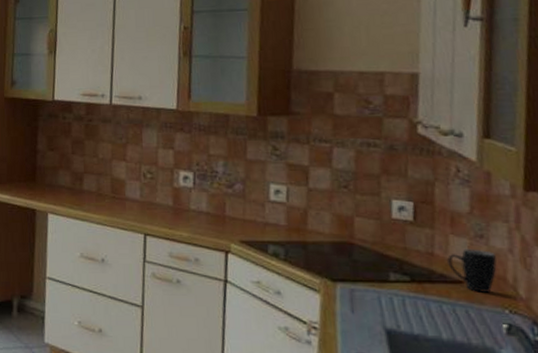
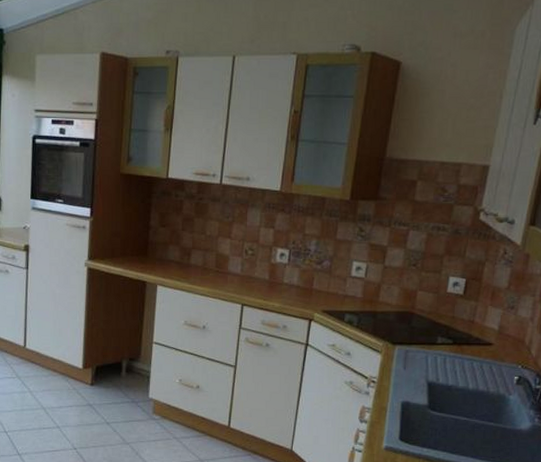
mug: present [447,249,497,293] -> none [483,317,521,352]

